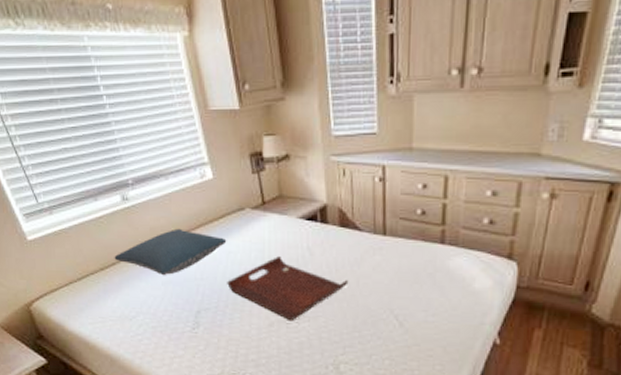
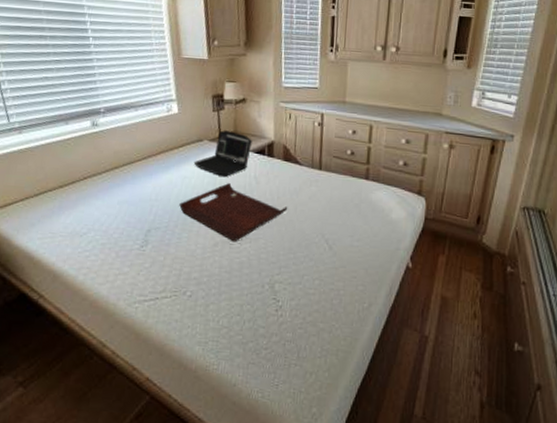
pillow: present [114,228,227,276] -> none [74,153,184,196]
laptop: none [237,195,301,249] -> present [193,130,252,177]

